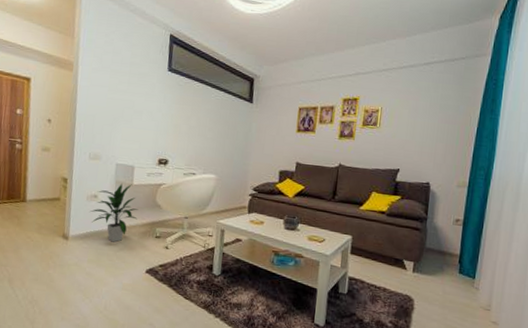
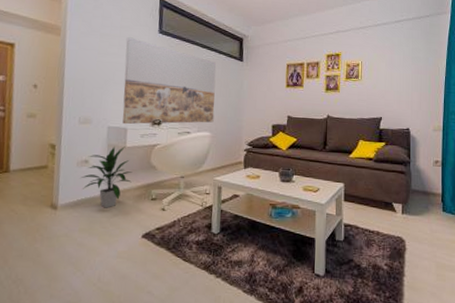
wall art: none [130,74,225,165] -> present [122,37,217,125]

